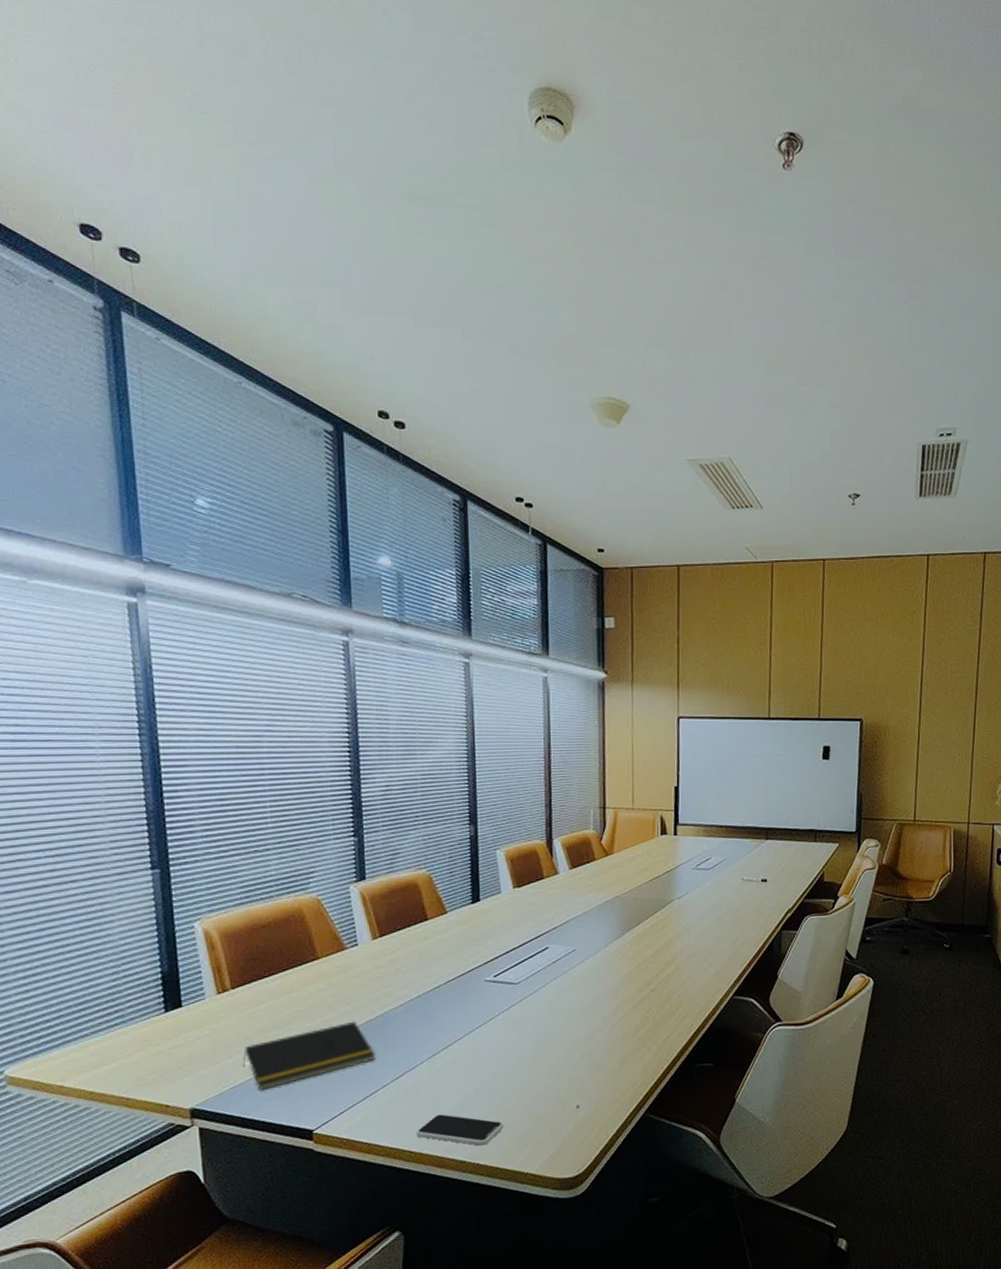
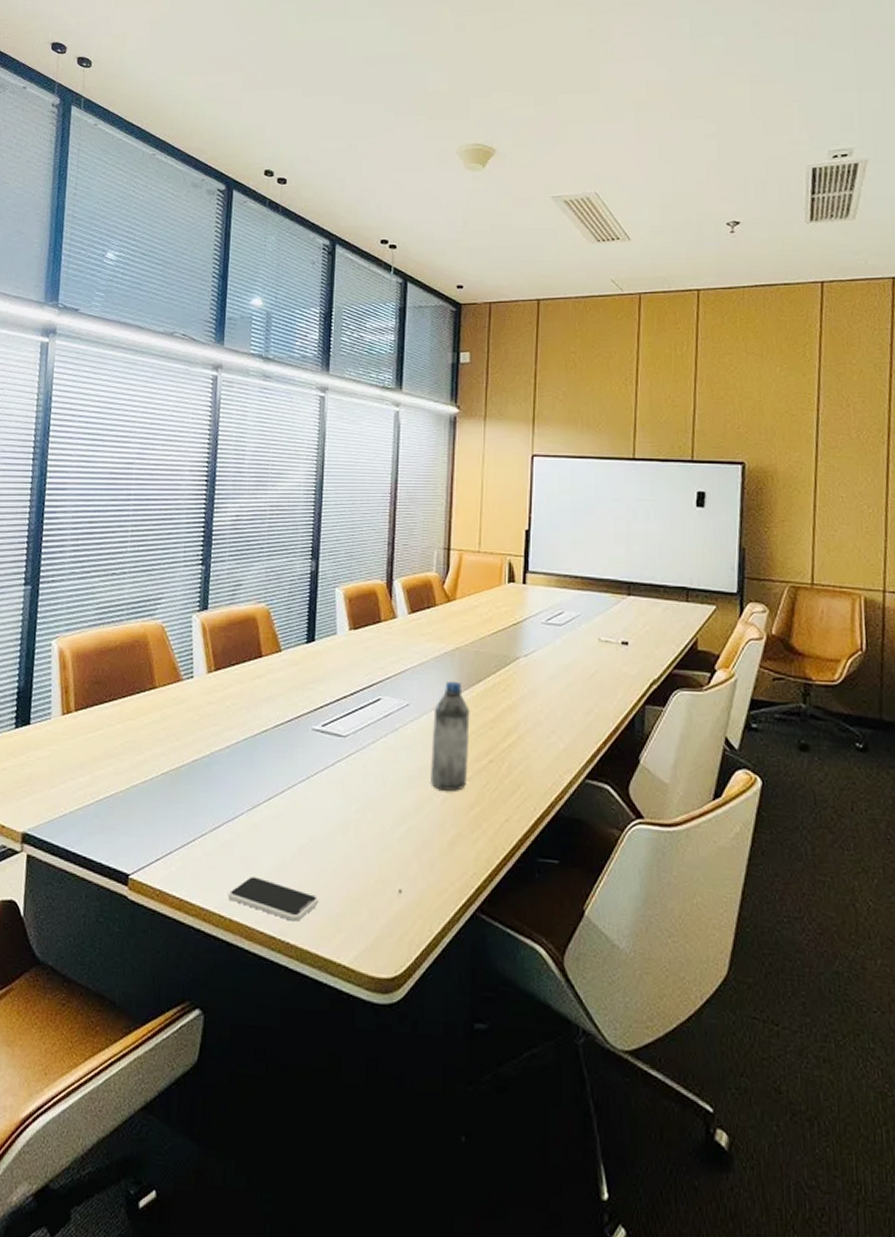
notepad: present [242,1021,376,1091] -> none [74,758,197,823]
water bottle: none [598,925,633,1020] -> present [431,680,470,791]

